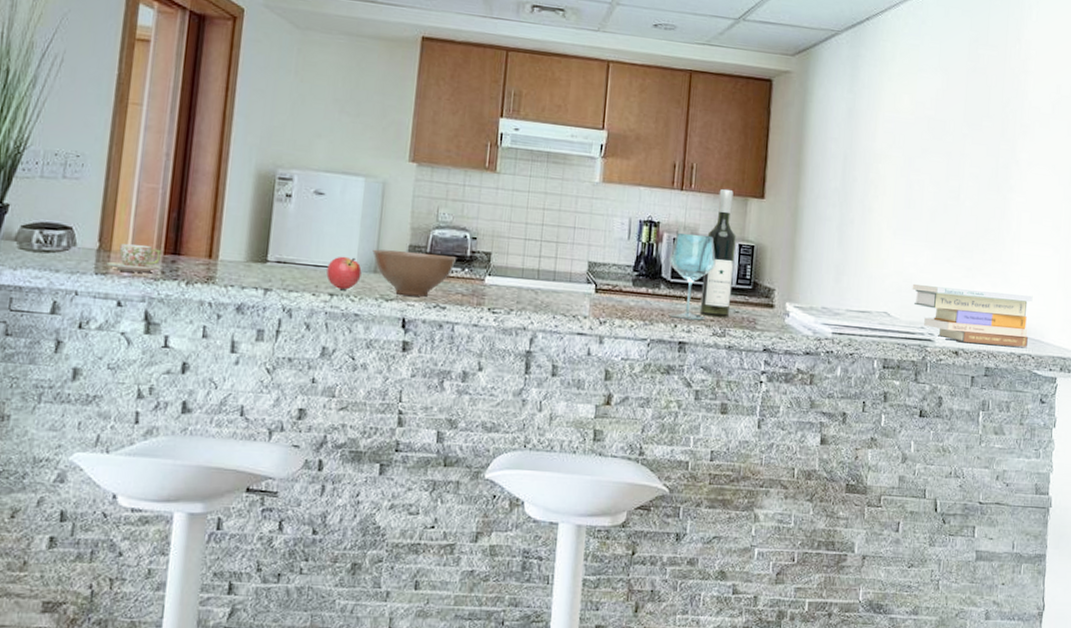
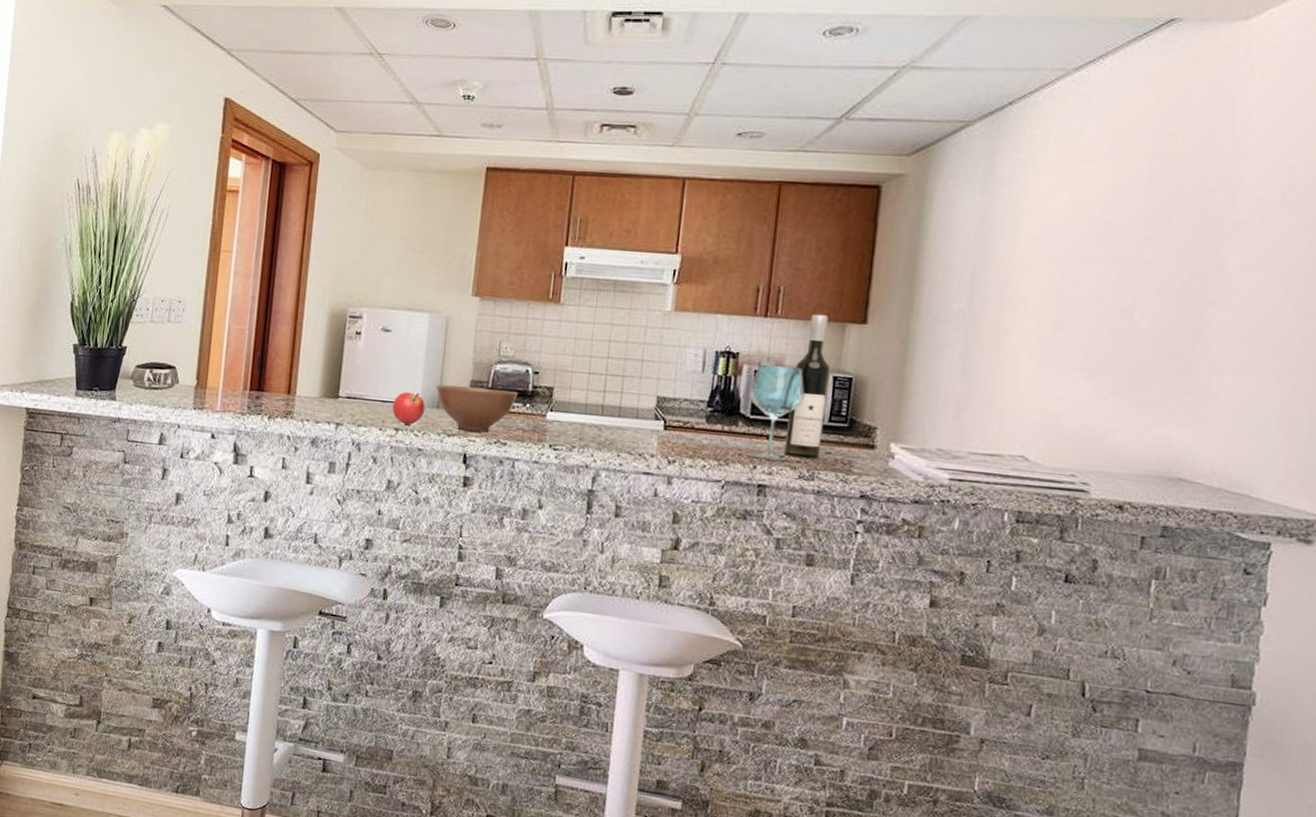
teacup: present [106,244,163,273] -> none [202,381,249,408]
books: present [912,283,1033,347] -> none [1060,422,1239,504]

